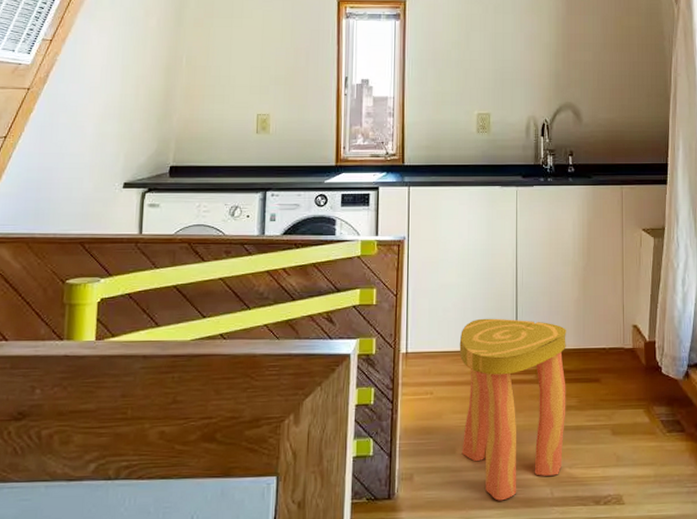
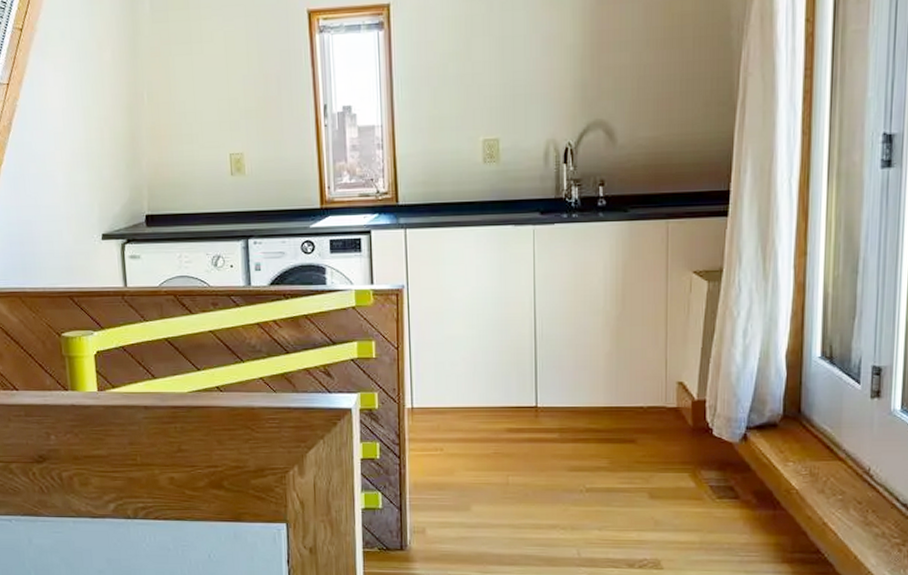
stool: present [459,318,566,501] -> none [470,373,595,558]

